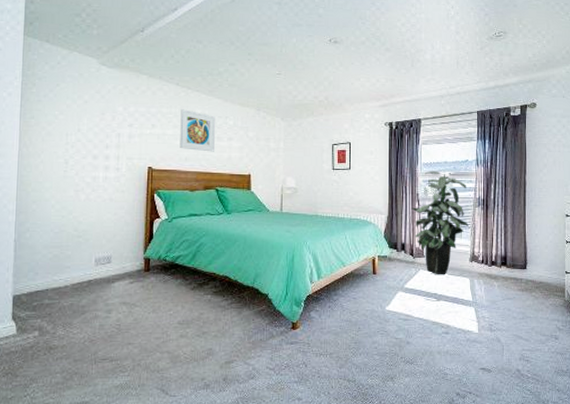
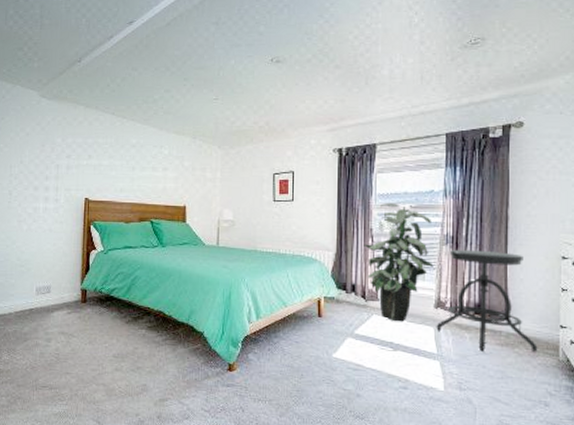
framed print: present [180,109,215,152] -> none [115,139,150,183]
stool: none [471,210,549,297] -> present [436,249,538,352]

